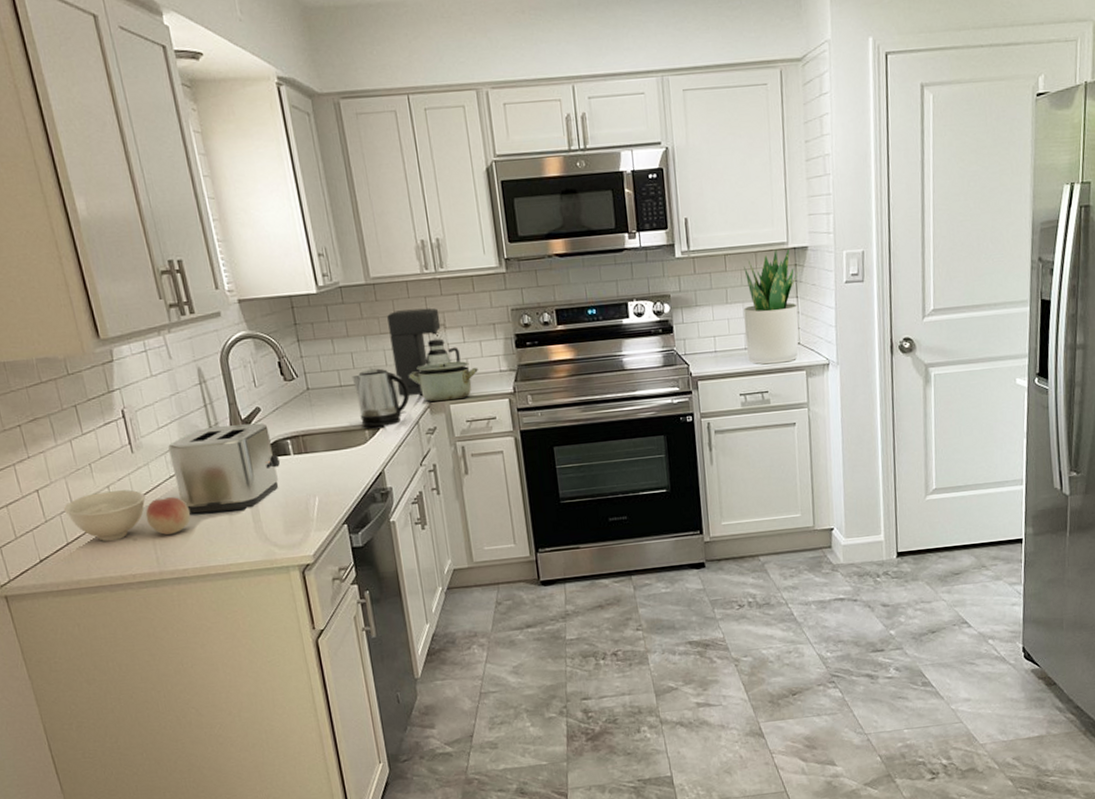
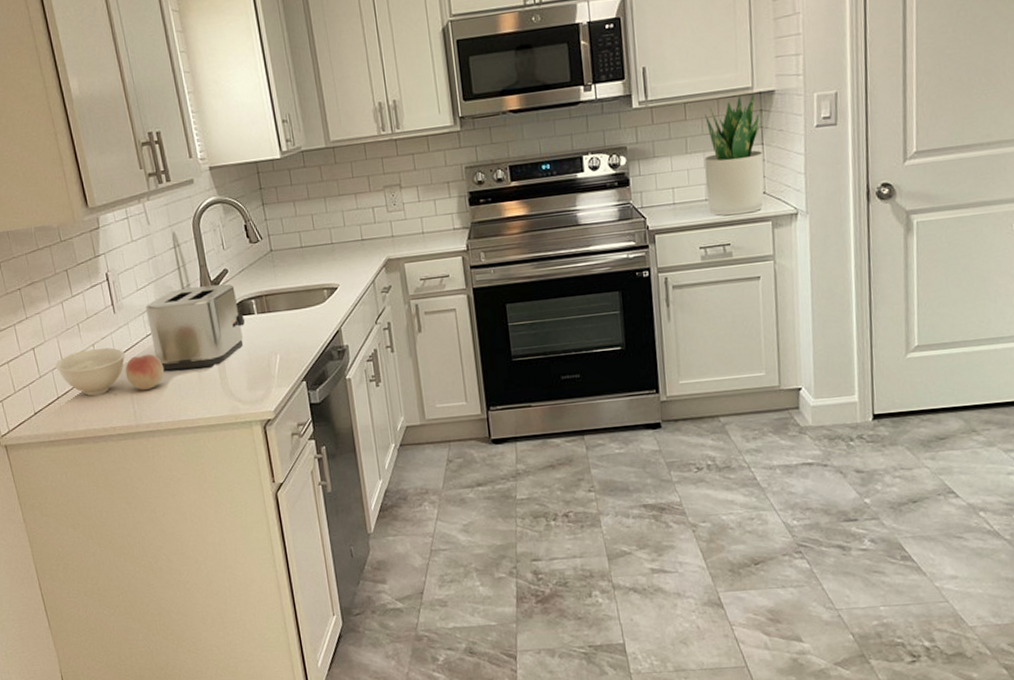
kettle: present [352,368,410,428] -> none [312,229,366,288]
coffee maker: present [387,308,461,396] -> none [346,168,415,256]
saucepan: present [409,361,478,403] -> none [366,220,432,262]

